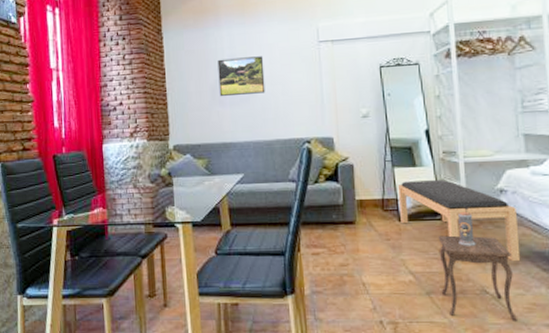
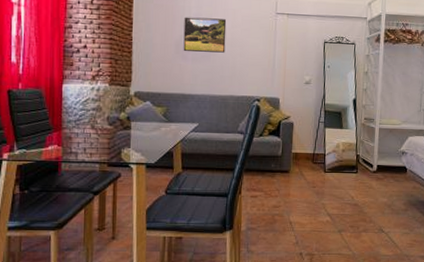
bench: present [398,180,521,263] -> none [325,140,412,208]
side table: present [438,207,519,321] -> none [349,164,404,253]

